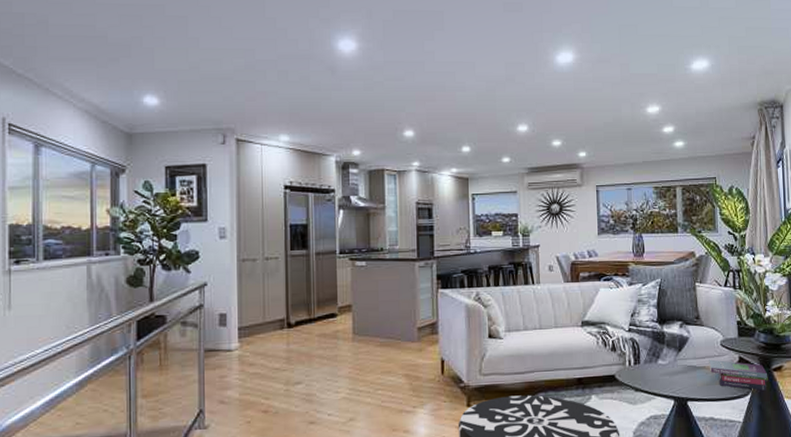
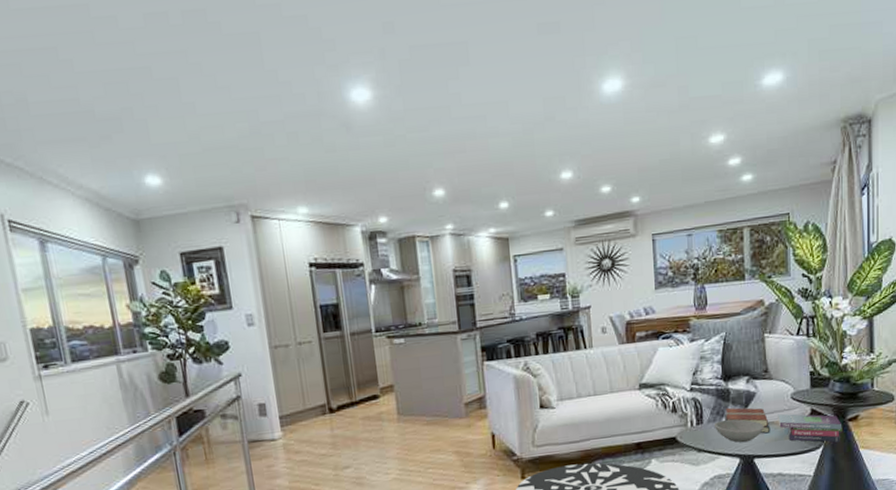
bowl: none [650,361,697,385] -> present [714,419,764,443]
books: none [660,350,703,378] -> present [725,407,771,434]

